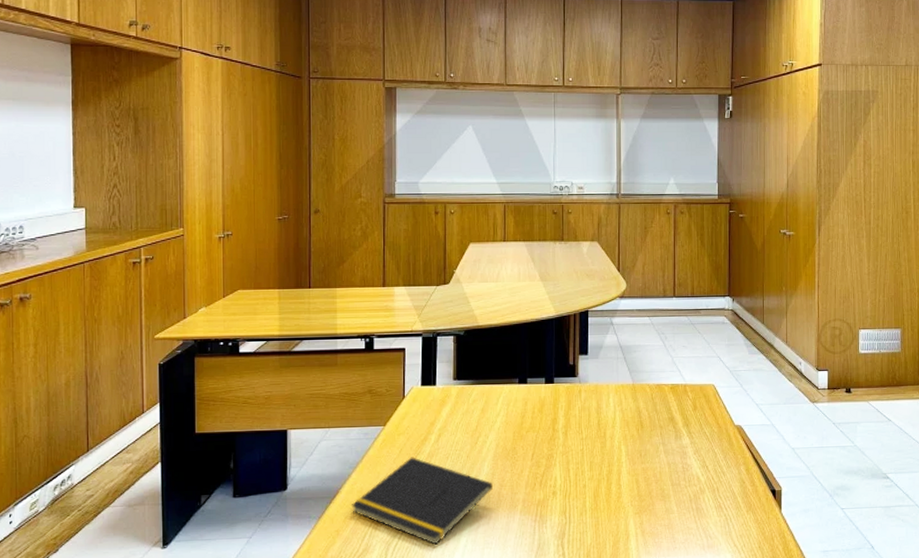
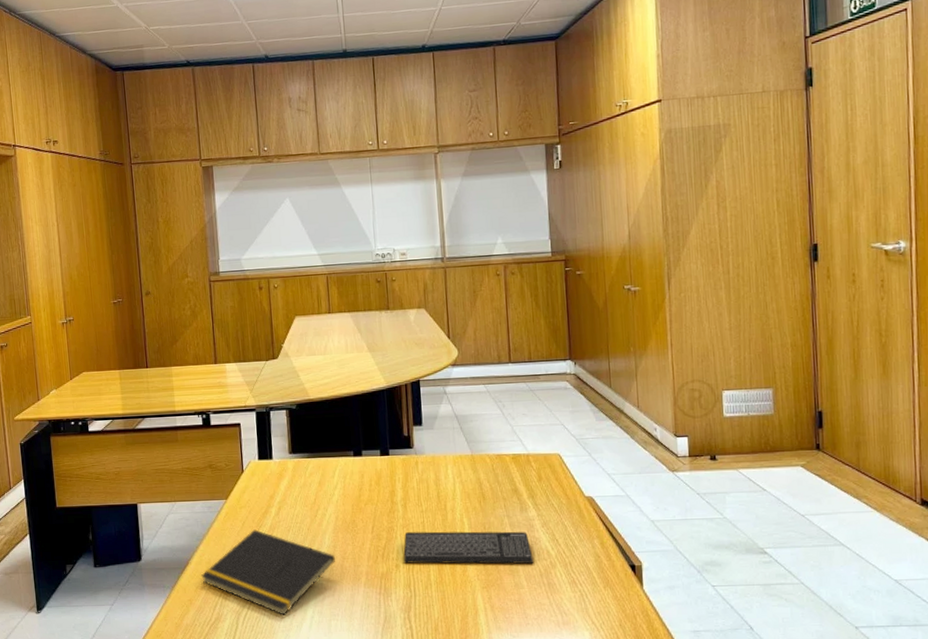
keyboard: none [561,458,684,491] -> present [403,531,534,564]

